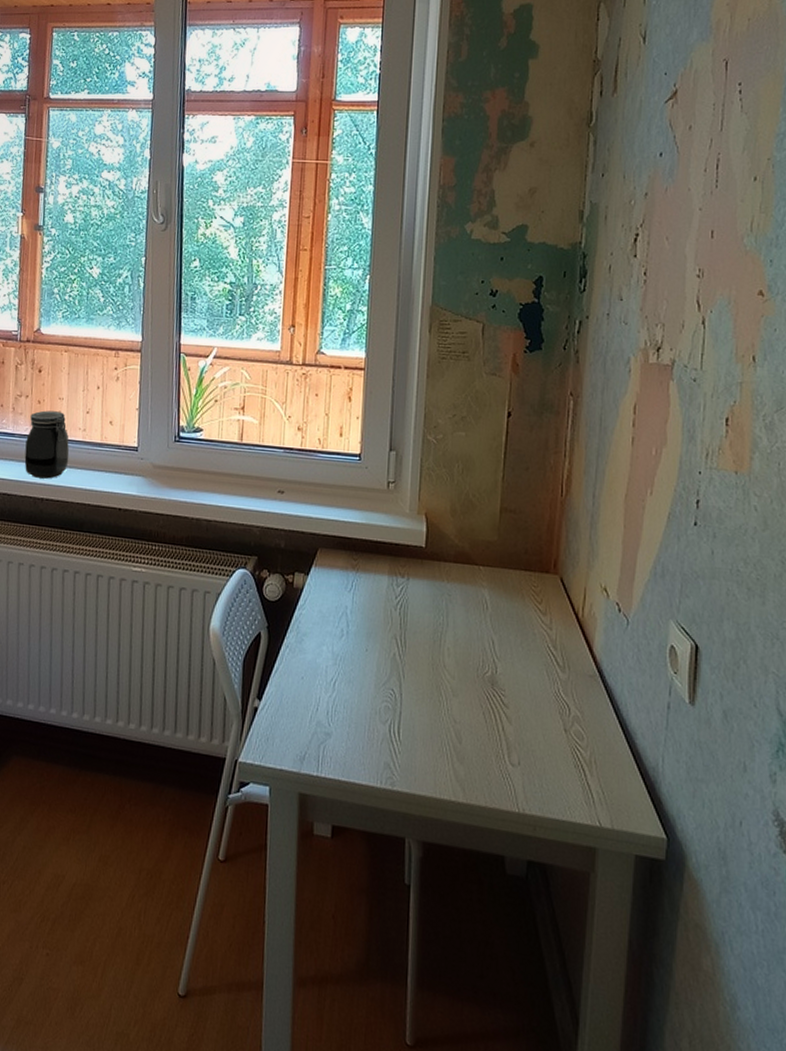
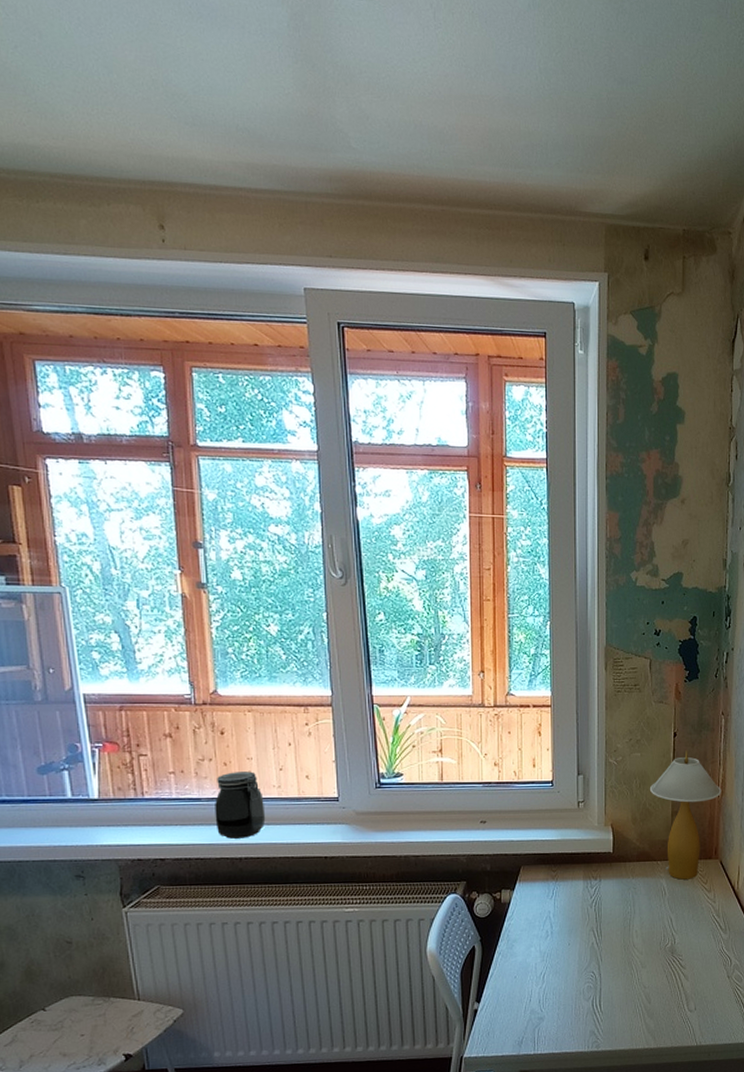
table lamp: none [474,434,566,595] -> present [649,750,722,880]

